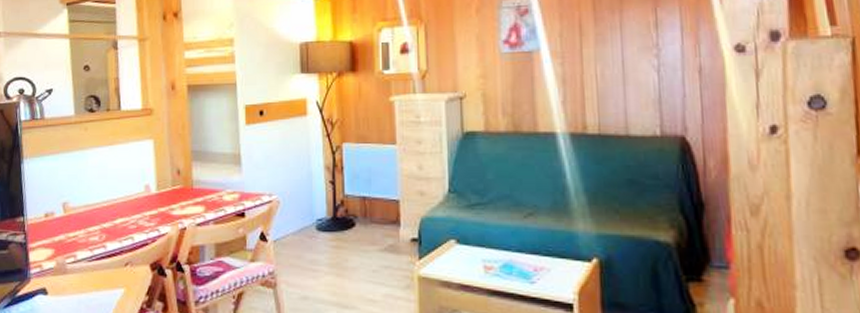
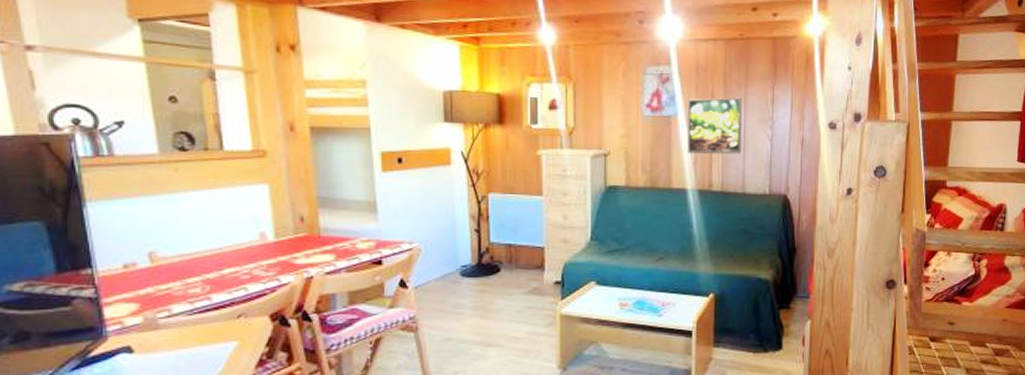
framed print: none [550,24,620,91] -> present [687,97,742,154]

